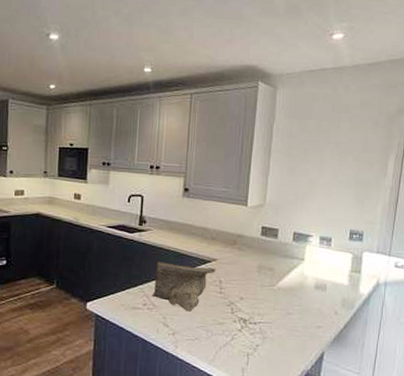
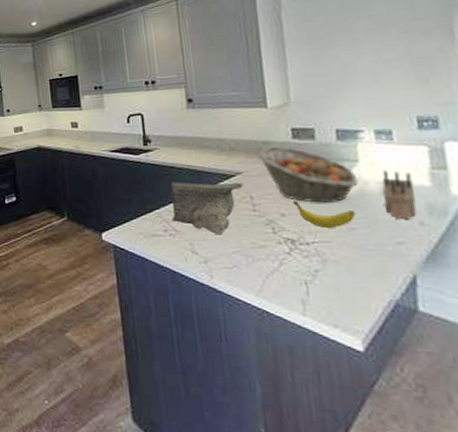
fruit basket: none [231,240,301,292] -> present [257,146,359,203]
banana: none [251,287,294,312] -> present [292,201,356,228]
knife block: none [314,269,338,310] -> present [381,170,417,220]

